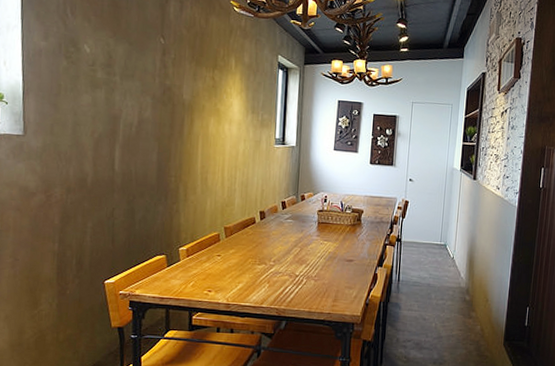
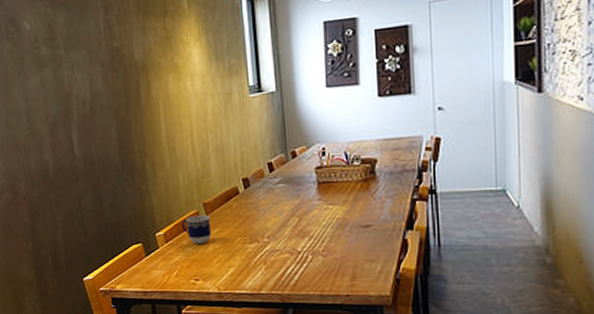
cup: none [203,236,229,261] -> present [181,215,212,244]

